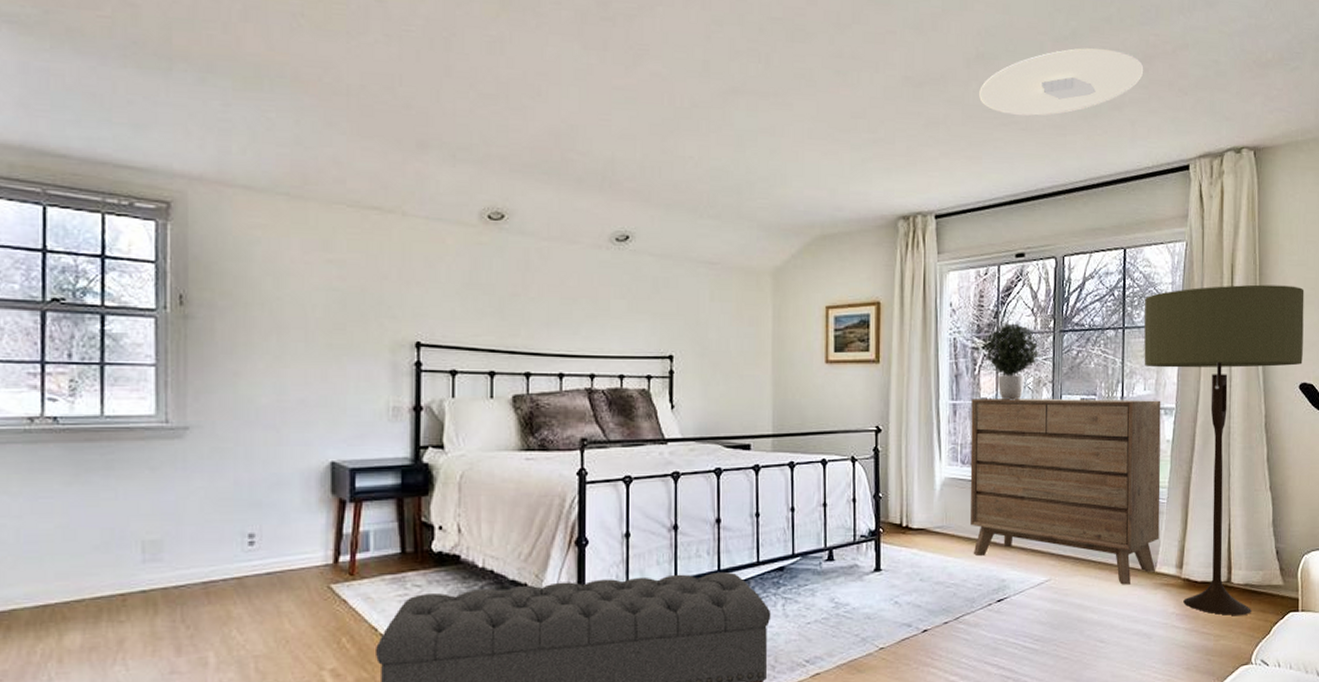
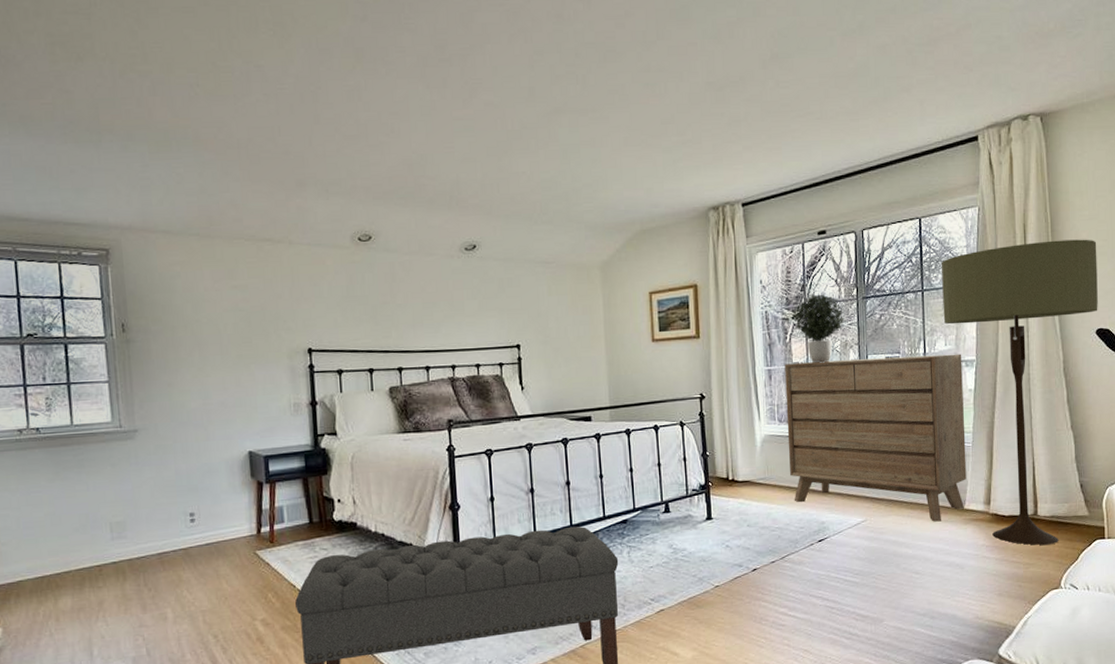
ceiling light: present [979,47,1144,117] -> none [776,36,930,107]

